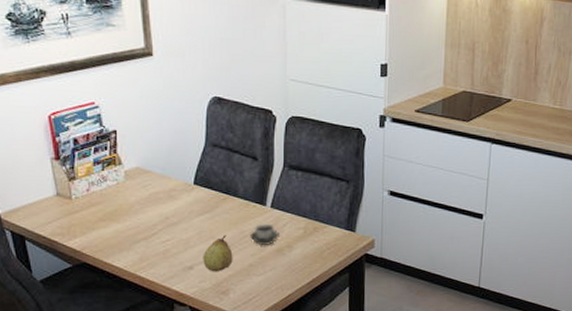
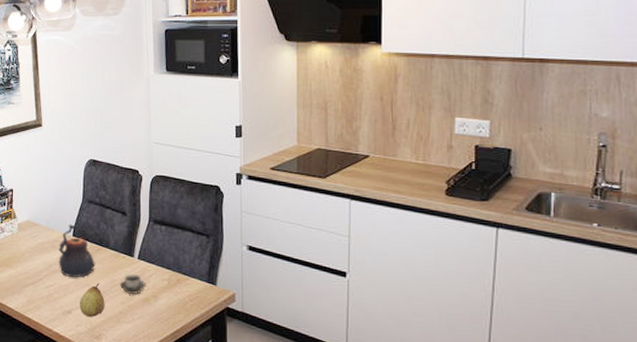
teapot: none [177,171,221,231] -> present [58,224,95,278]

